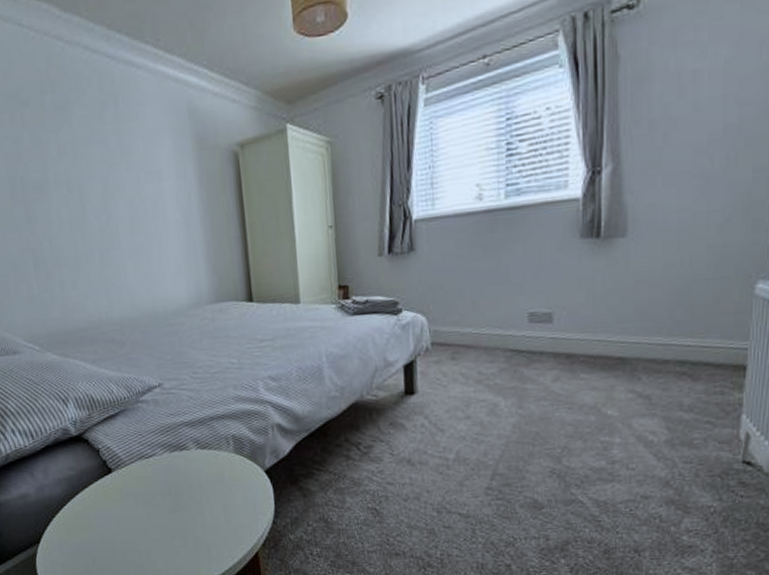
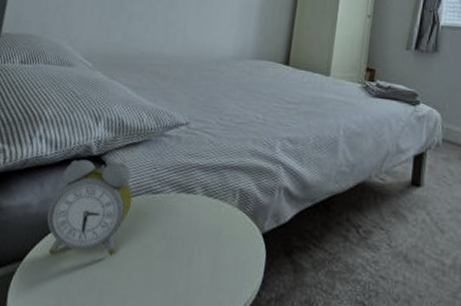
alarm clock: none [46,436,128,532] -> present [47,159,133,256]

